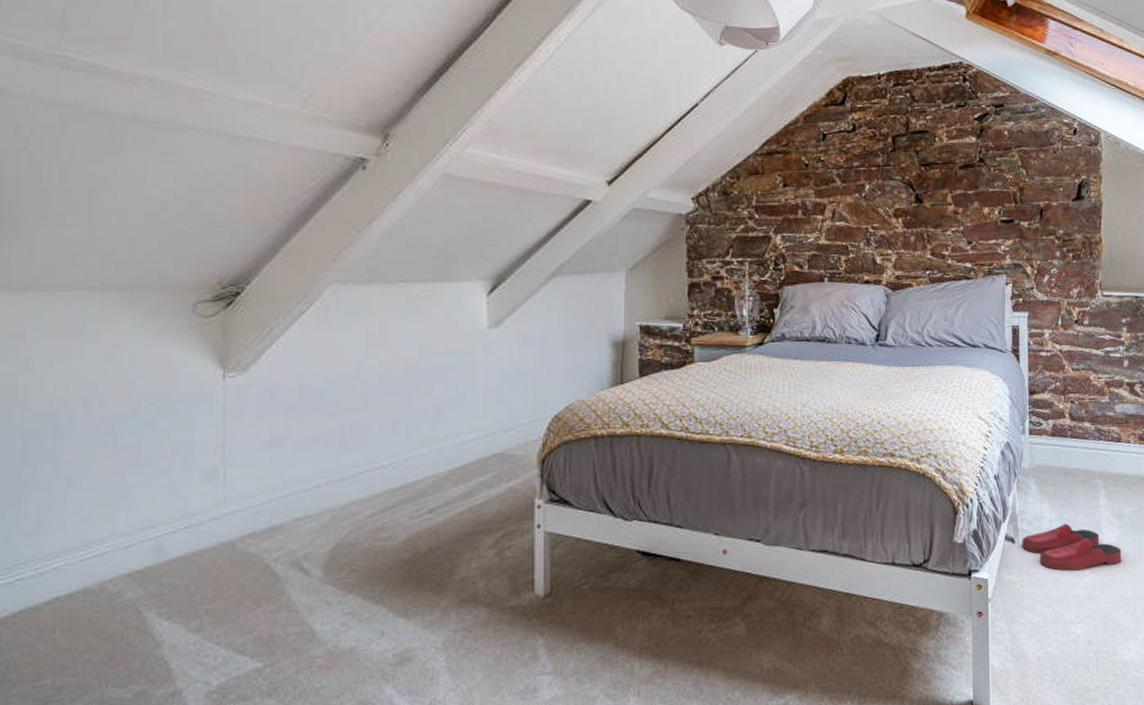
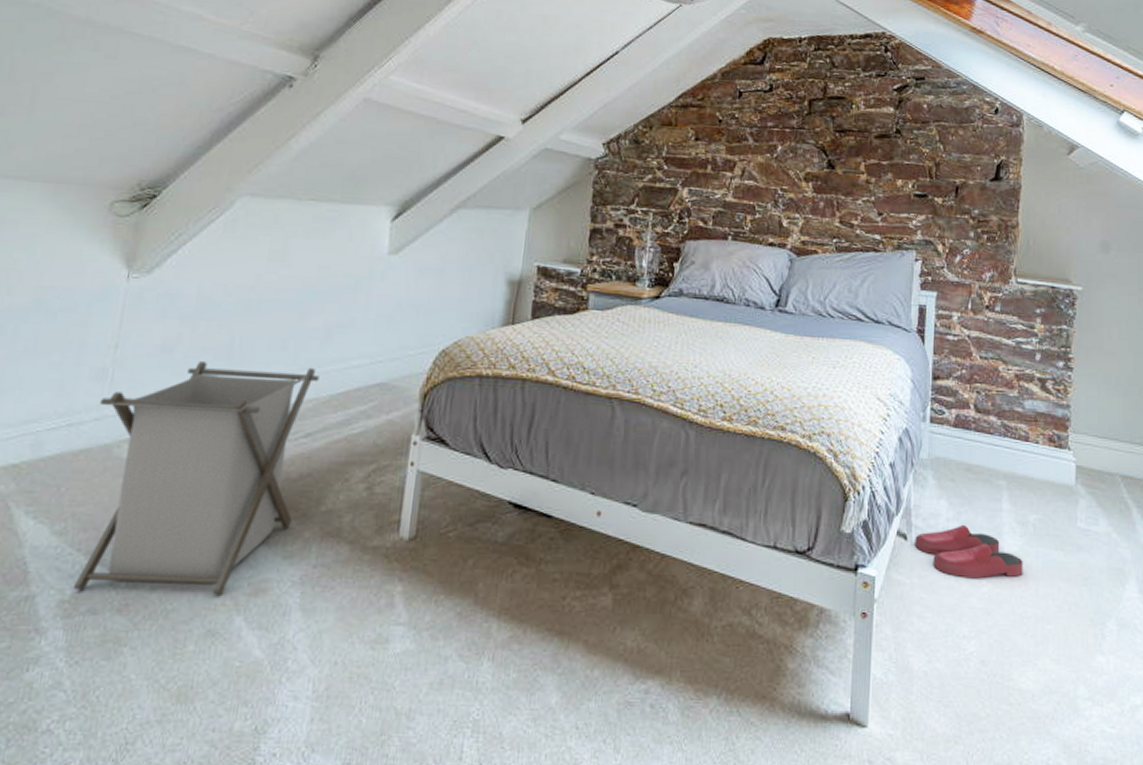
laundry basket: none [216,446,435,681] -> present [74,361,319,595]

